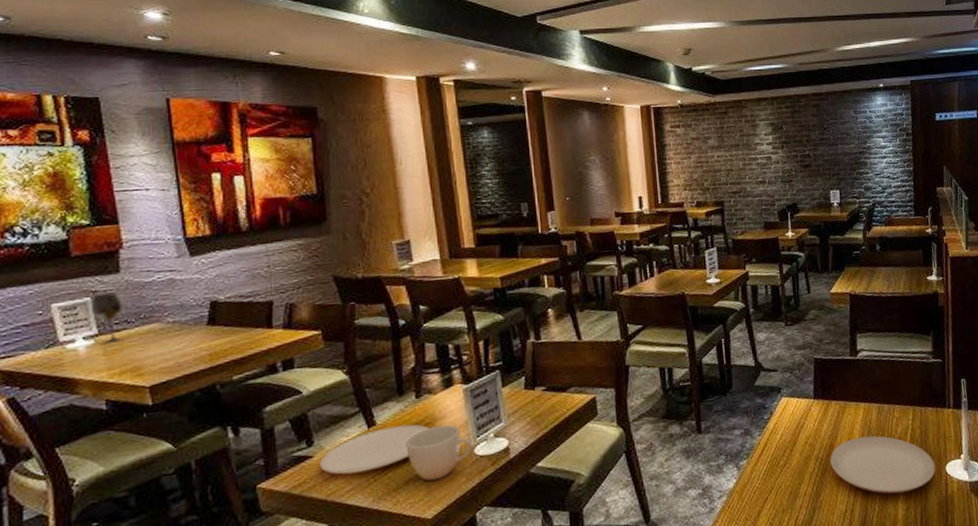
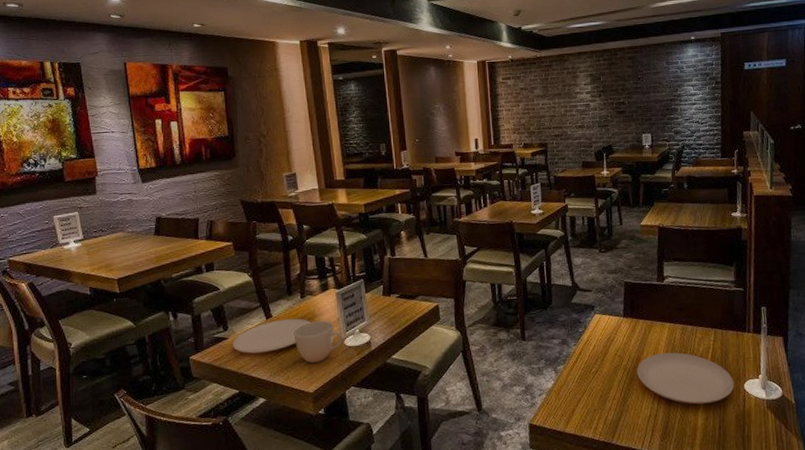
wineglass: present [90,292,129,346] -> none [78,208,103,247]

